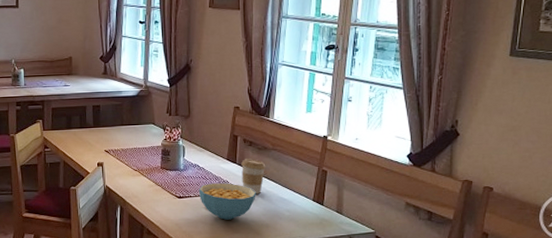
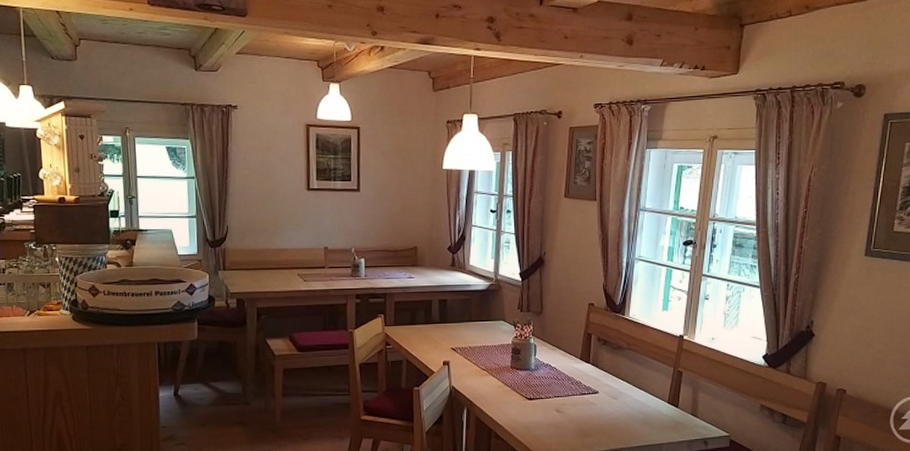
cereal bowl: present [199,183,256,220] -> none [551,384,610,423]
coffee cup: present [241,159,266,195] -> none [595,358,620,396]

